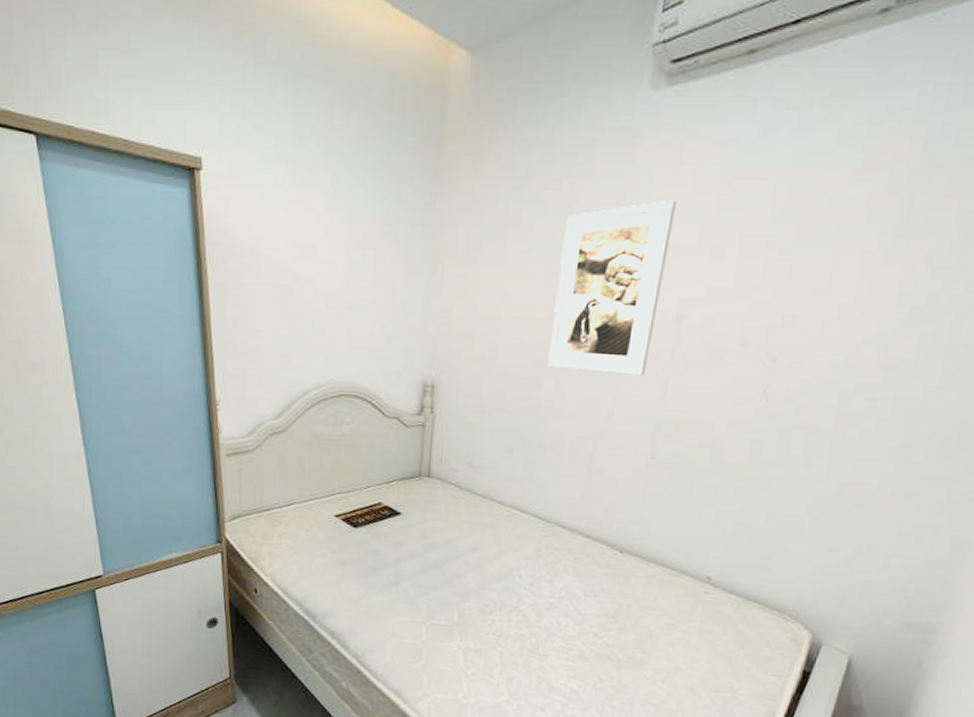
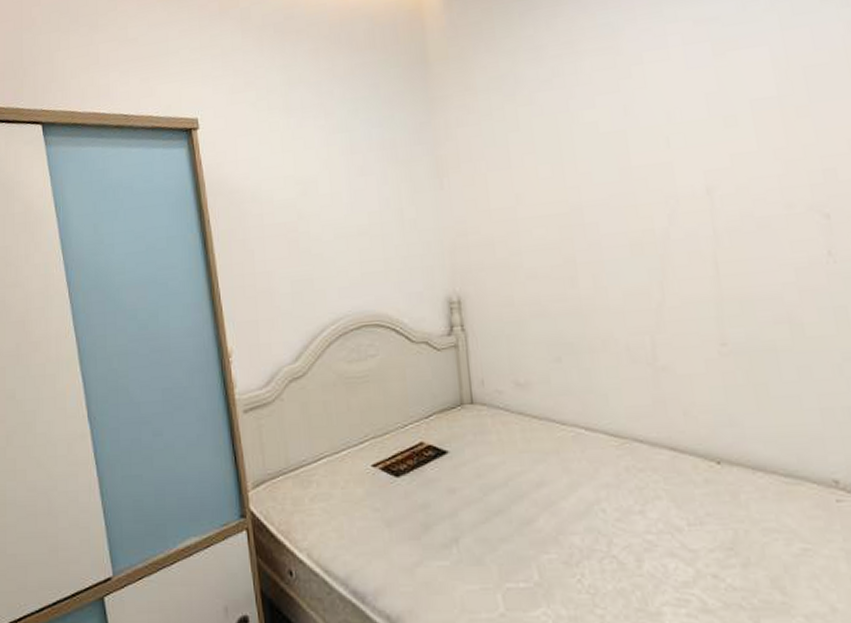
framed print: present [548,199,677,376] -> none [565,79,689,262]

